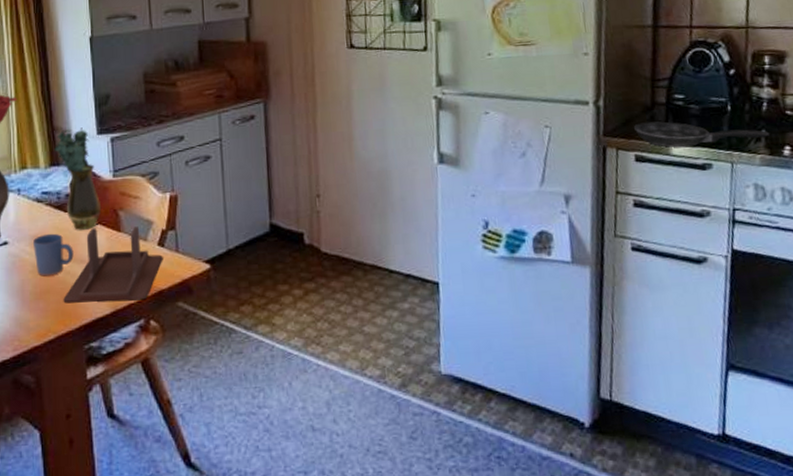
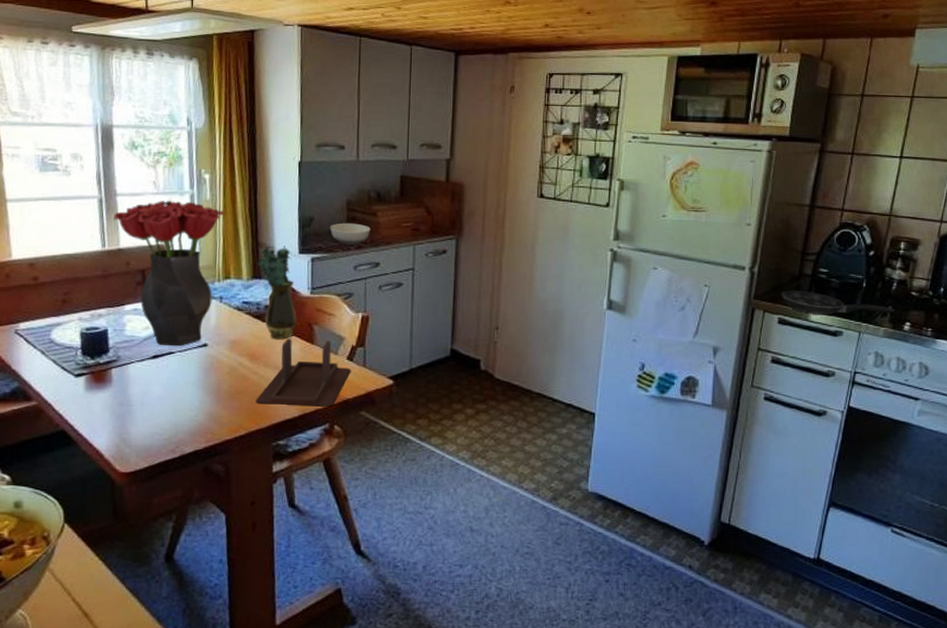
mug: present [33,233,74,277] -> none [231,340,269,378]
bowl: none [127,96,171,121] -> present [329,223,371,245]

